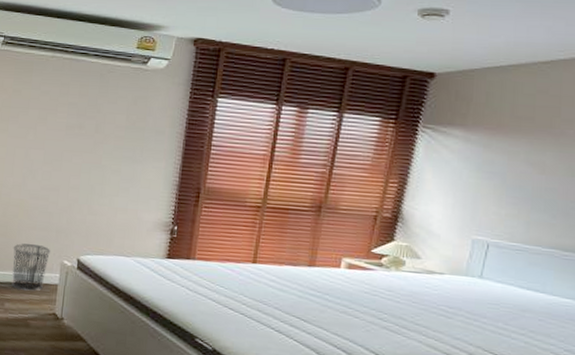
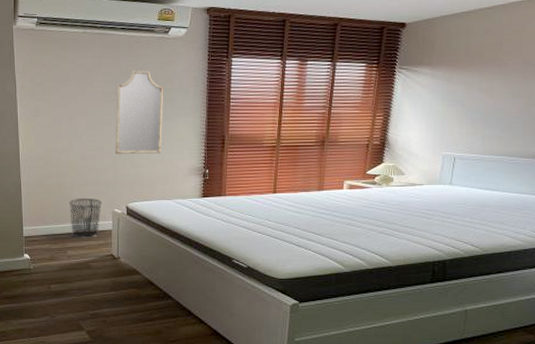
home mirror: none [71,102,135,201] -> present [115,70,164,154]

